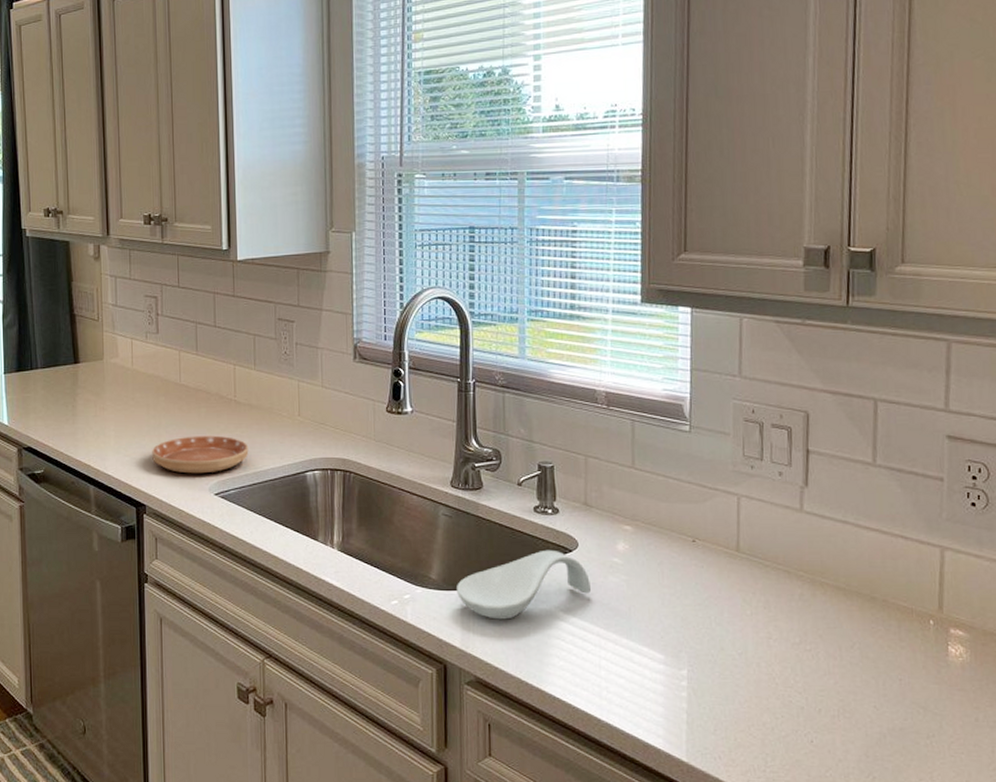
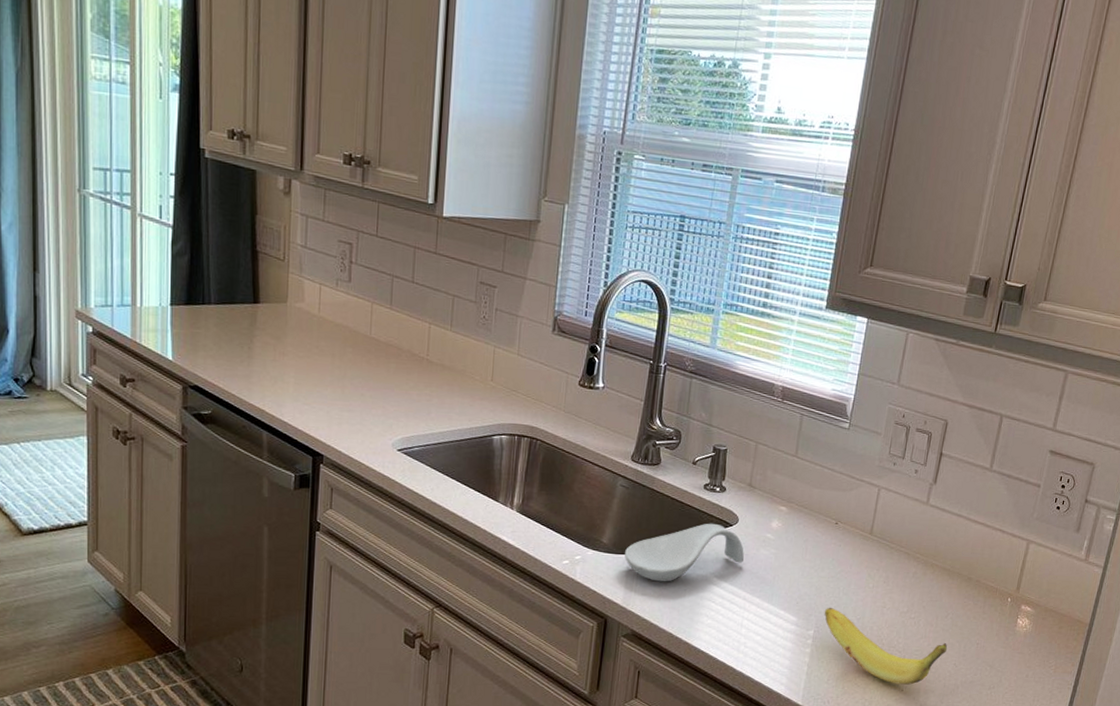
saucer: present [152,435,249,474] -> none [334,390,437,429]
banana: none [696,640,862,734] -> present [824,607,948,685]

